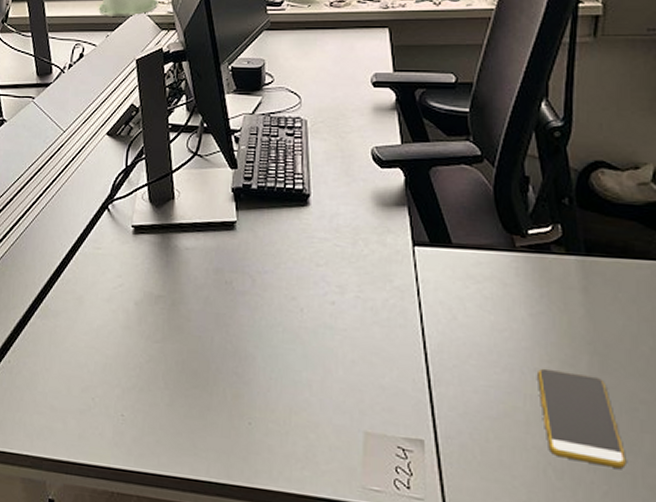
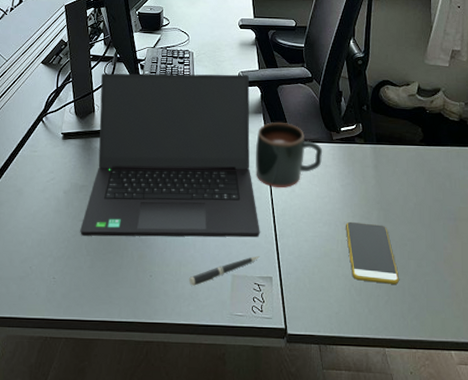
laptop: none [156,148,405,381] -> present [80,73,260,238]
pen: none [303,408,405,443] -> present [189,256,260,286]
mug: none [396,219,500,313] -> present [255,122,323,187]

